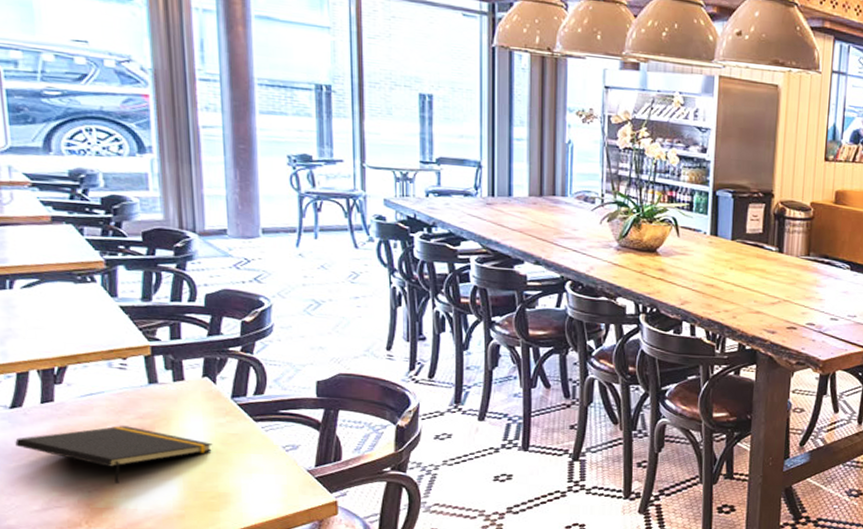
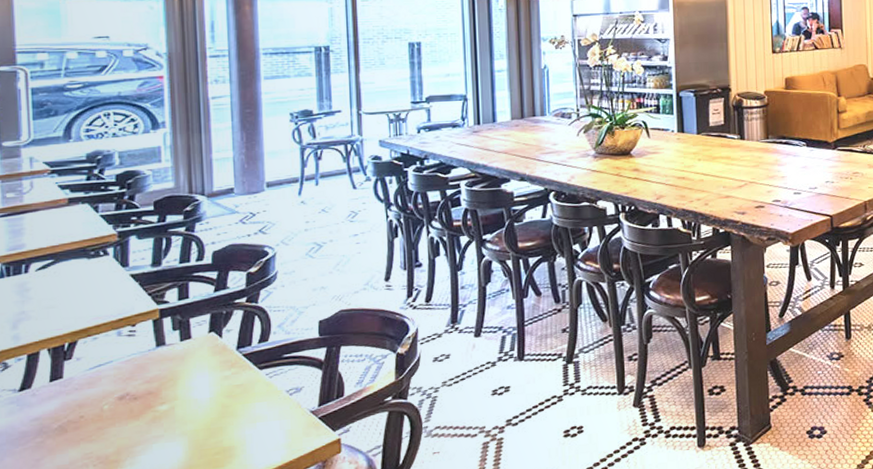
notepad: present [15,425,213,483] -> none [22,392,218,453]

